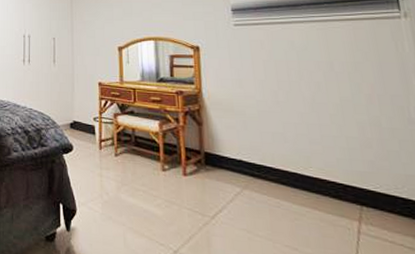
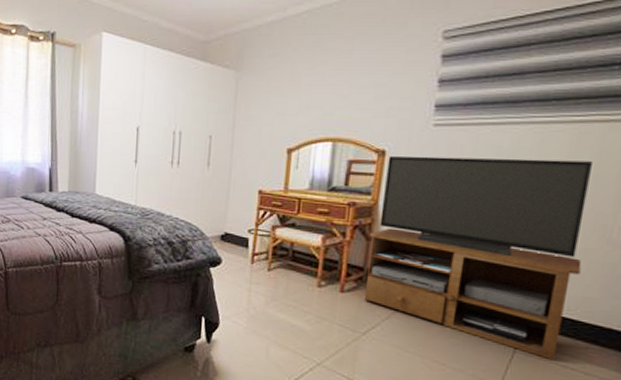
tv stand: none [199,50,399,243] -> present [364,156,594,361]

